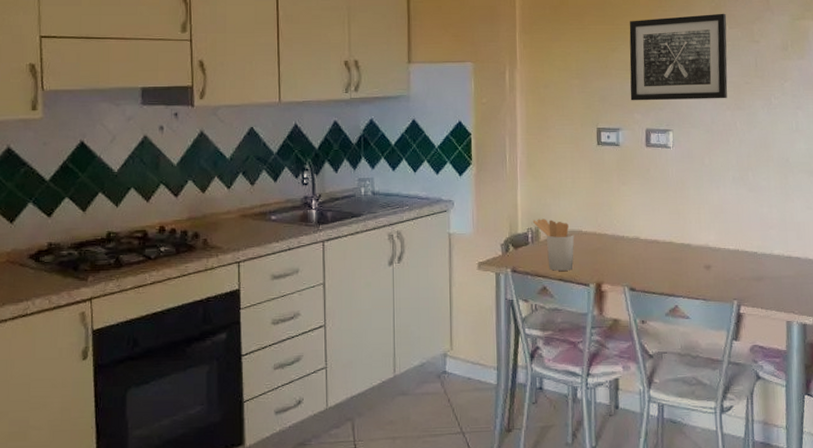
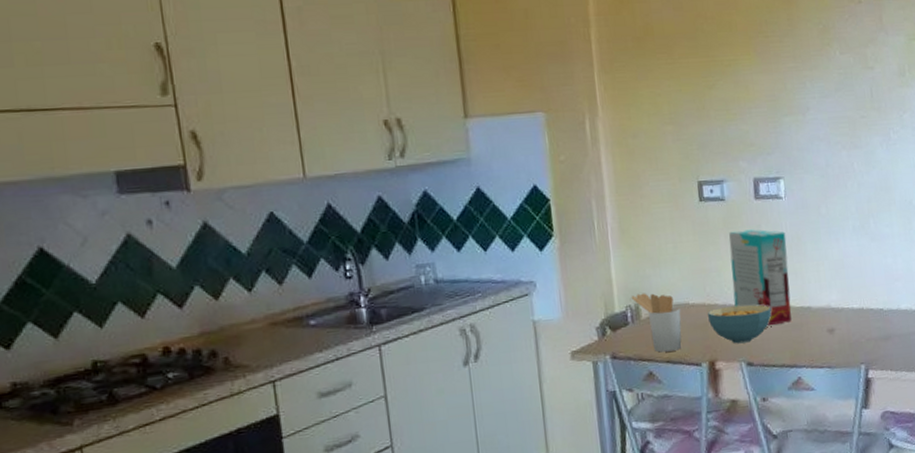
cereal bowl: none [597,237,655,270] -> present [707,304,772,344]
cereal box: none [620,172,673,257] -> present [729,229,792,325]
wall art: present [629,13,728,101] -> none [726,36,842,147]

